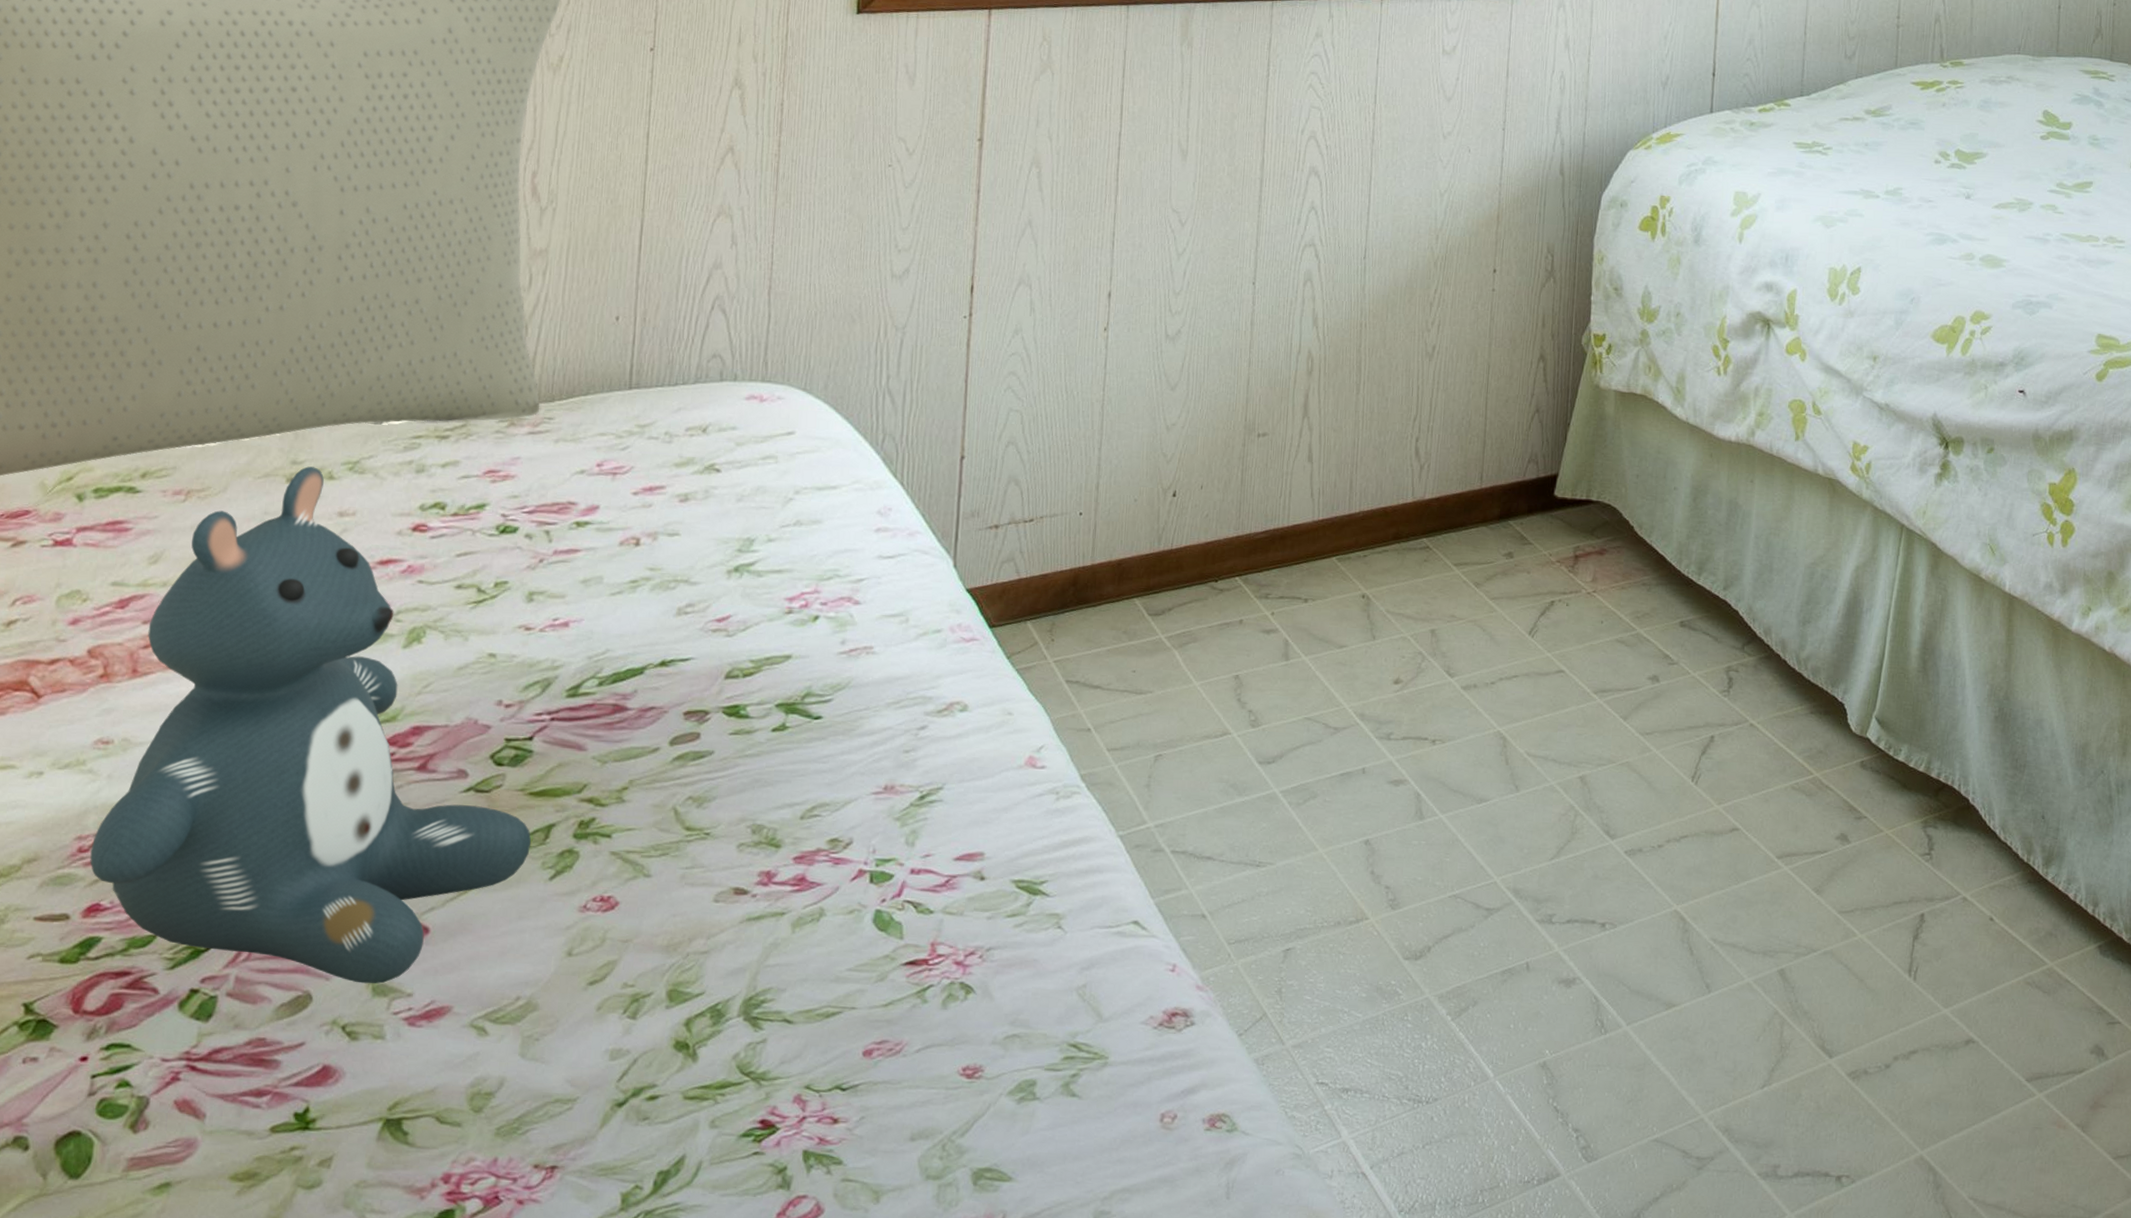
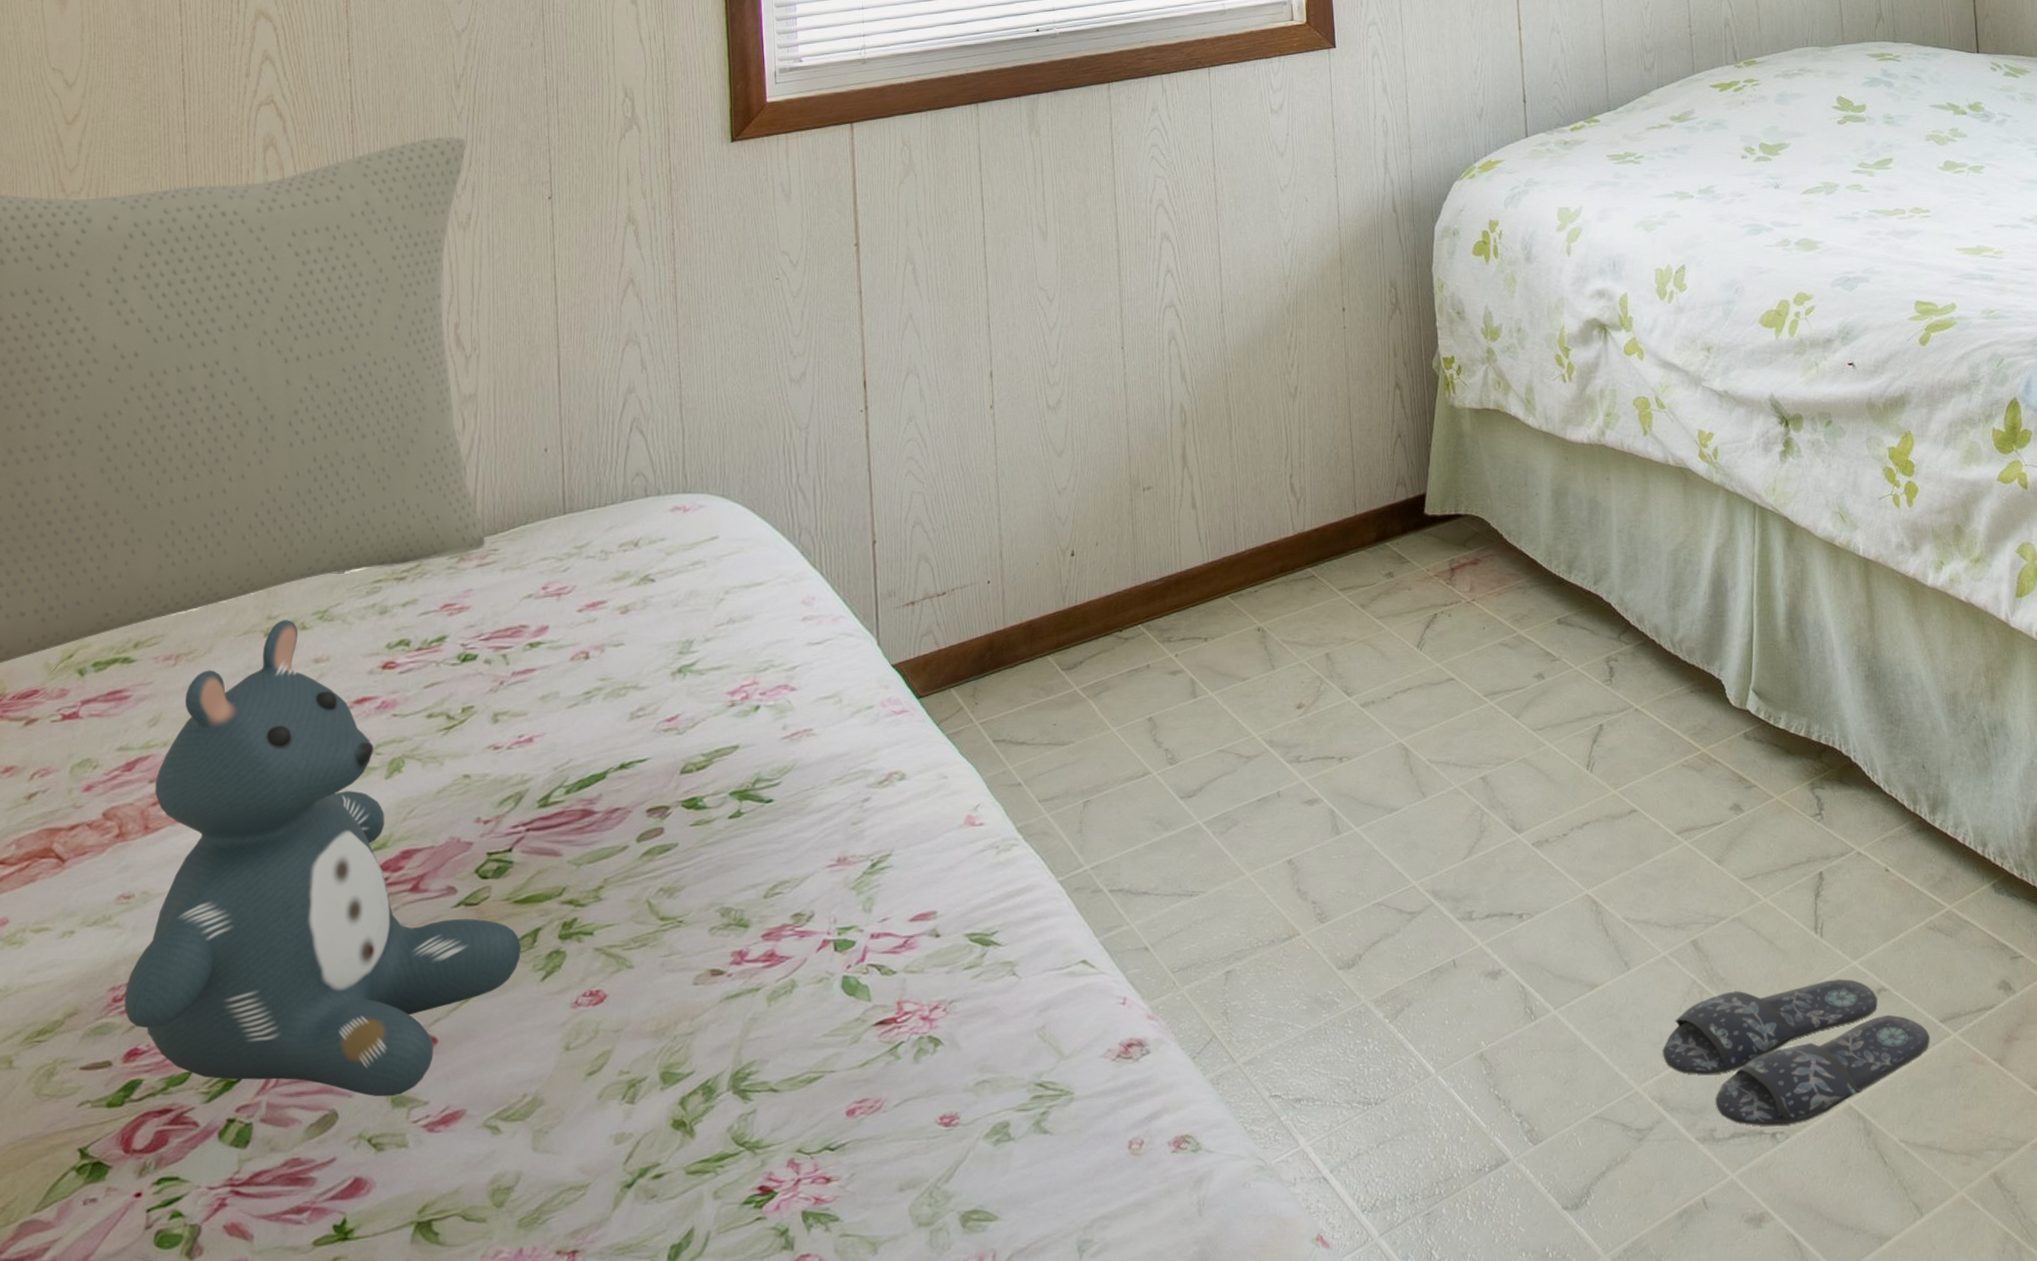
slippers: none [1734,1025,2013,1170] -> present [1663,979,1930,1126]

